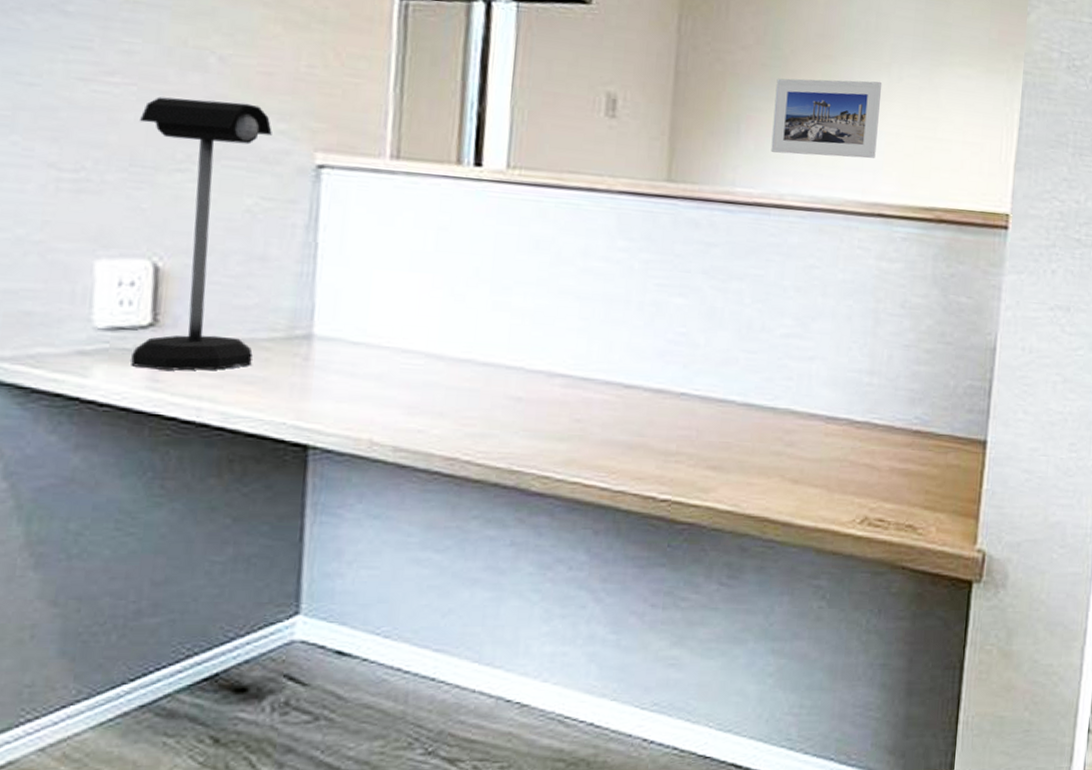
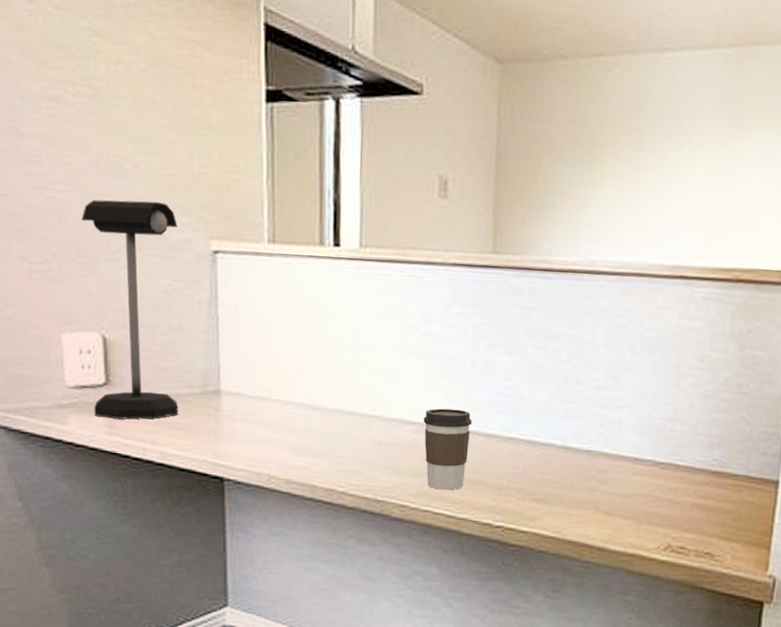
coffee cup: none [576,358,637,457] -> present [423,408,473,490]
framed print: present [771,78,883,159] -> none [582,150,685,225]

